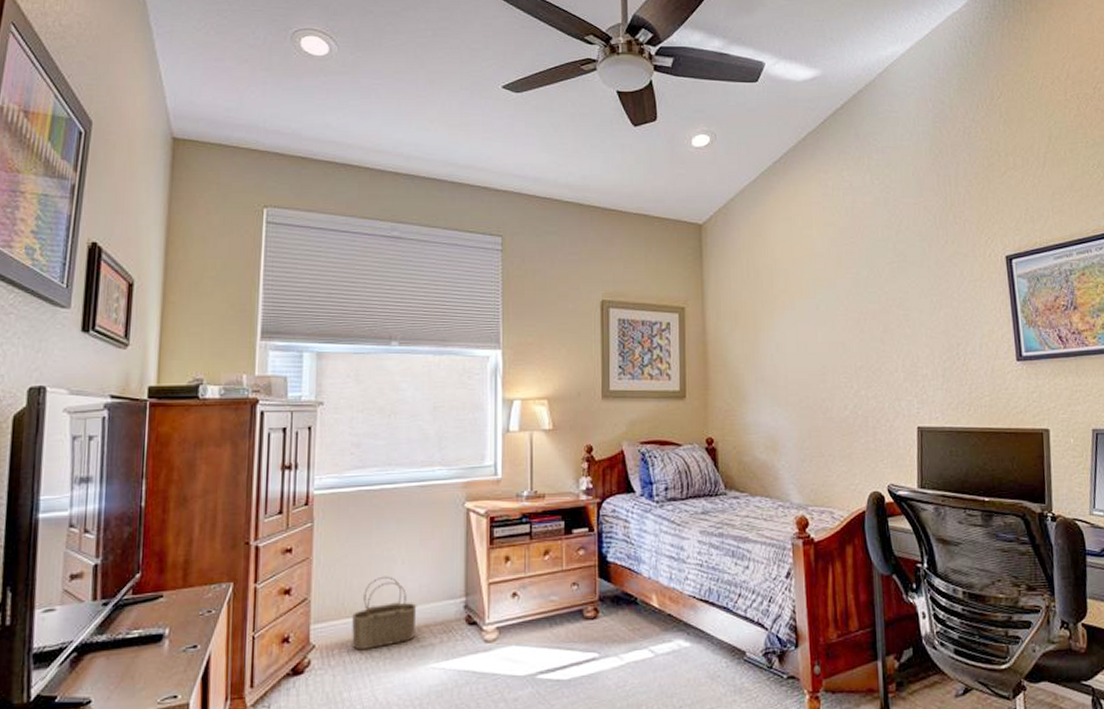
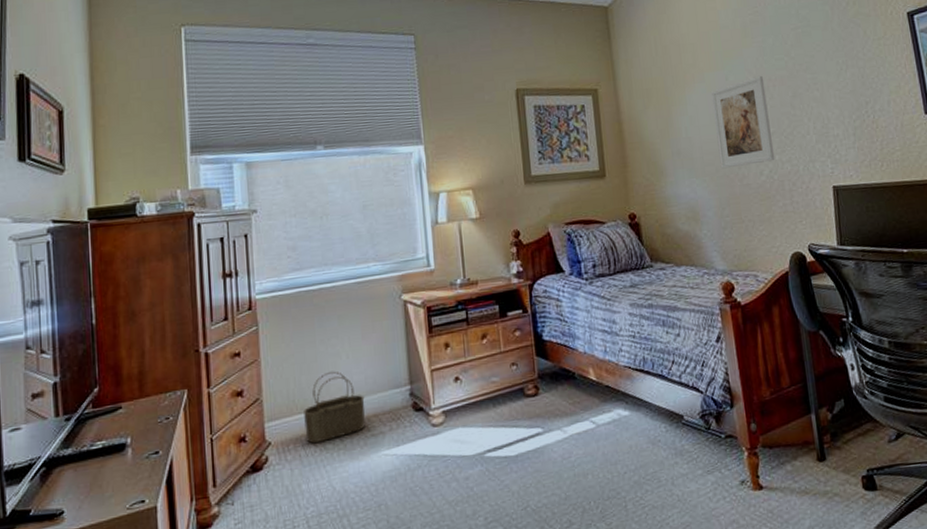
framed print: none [800,307,861,400] -> present [710,75,775,169]

